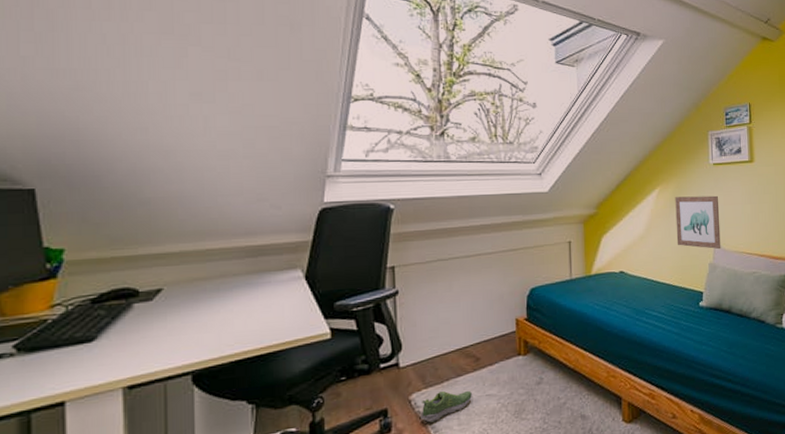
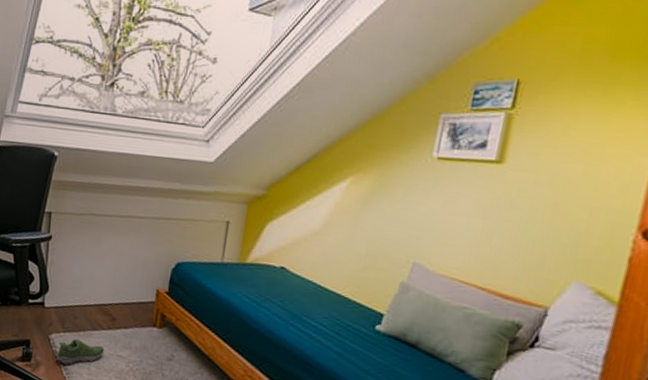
wall art: present [675,195,721,250] -> none [361,192,435,269]

